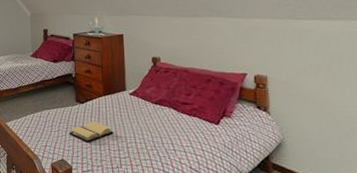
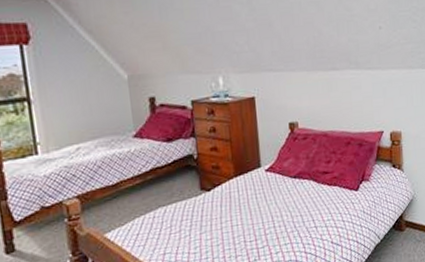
book: present [68,121,114,143] -> none [193,210,249,239]

